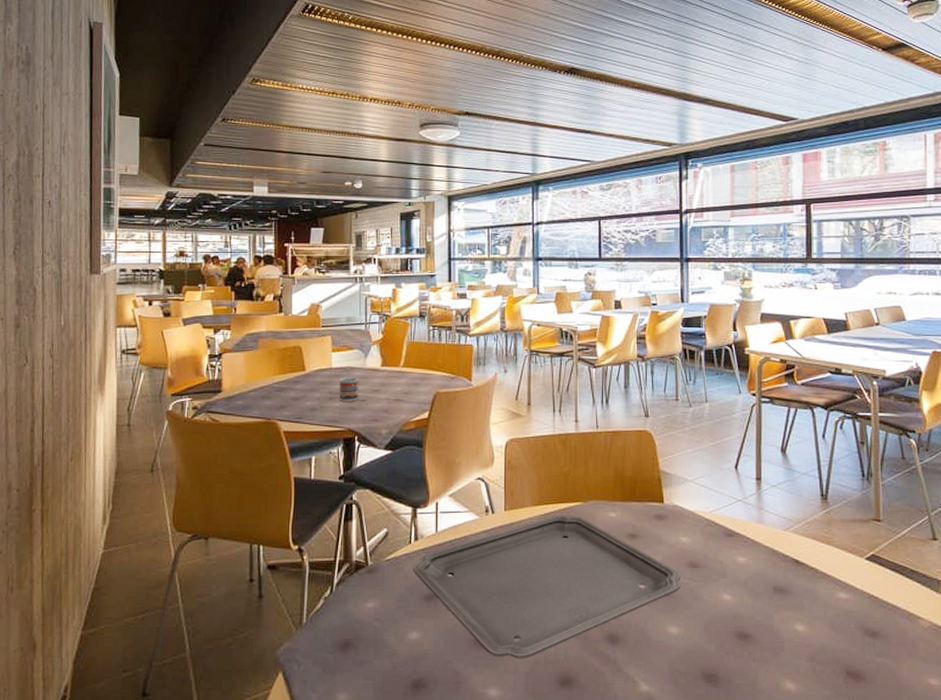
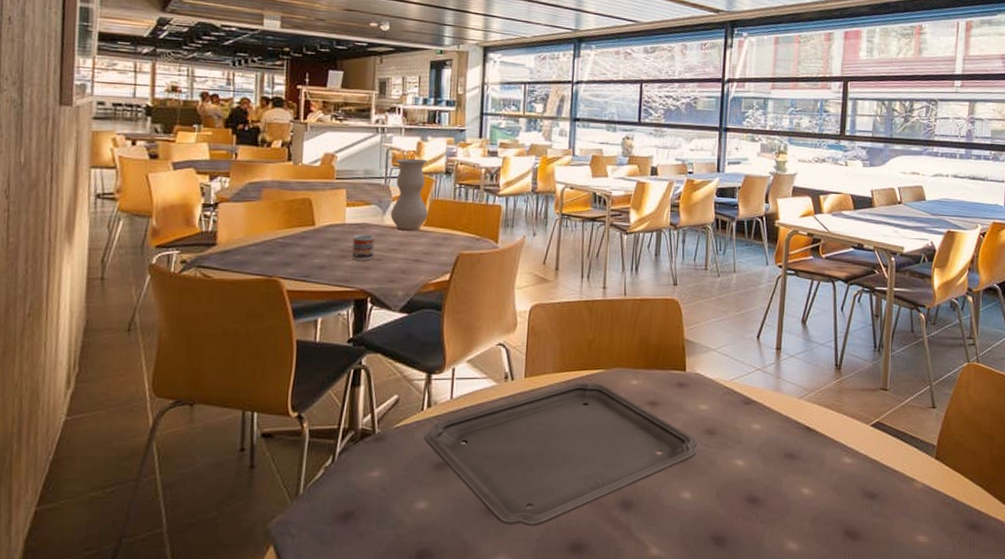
vase: none [372,304,406,372] -> present [390,158,428,231]

